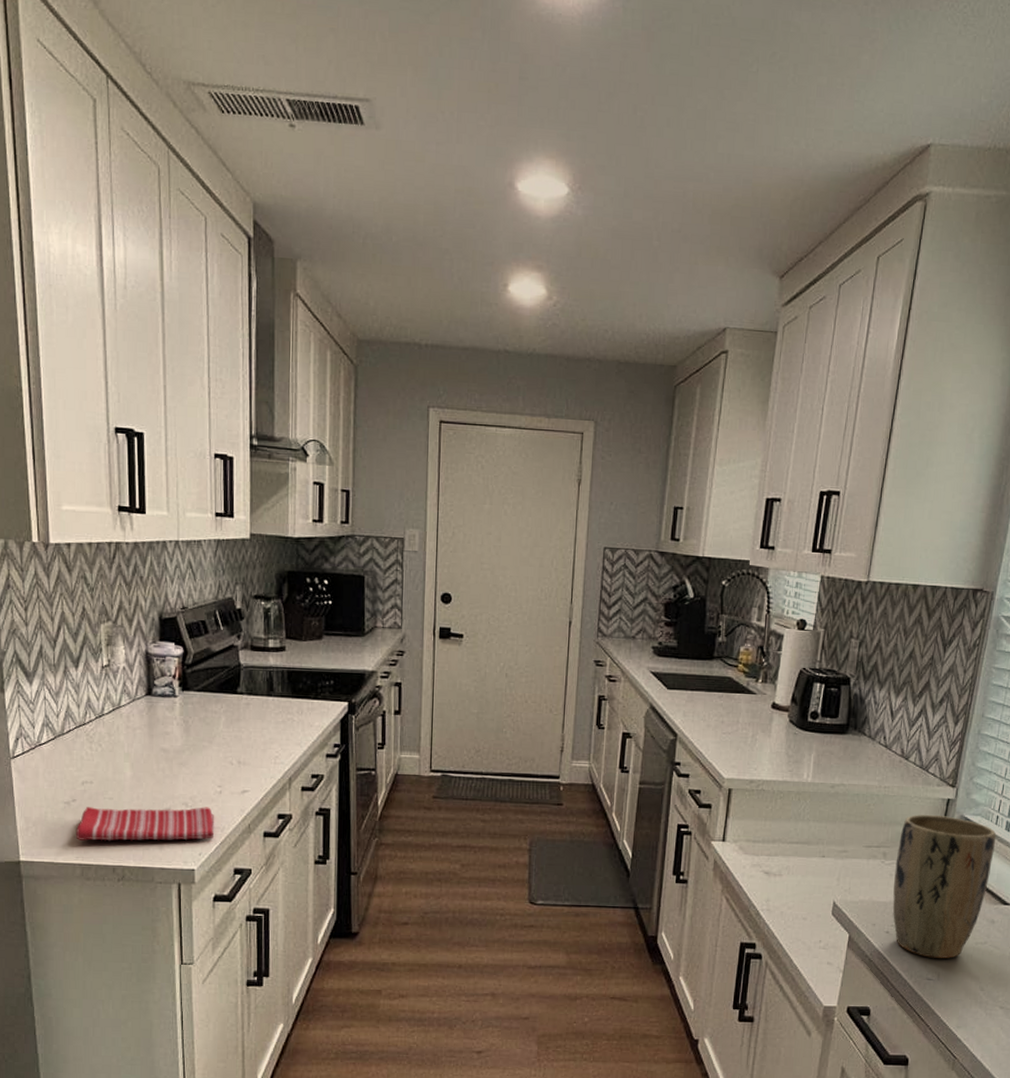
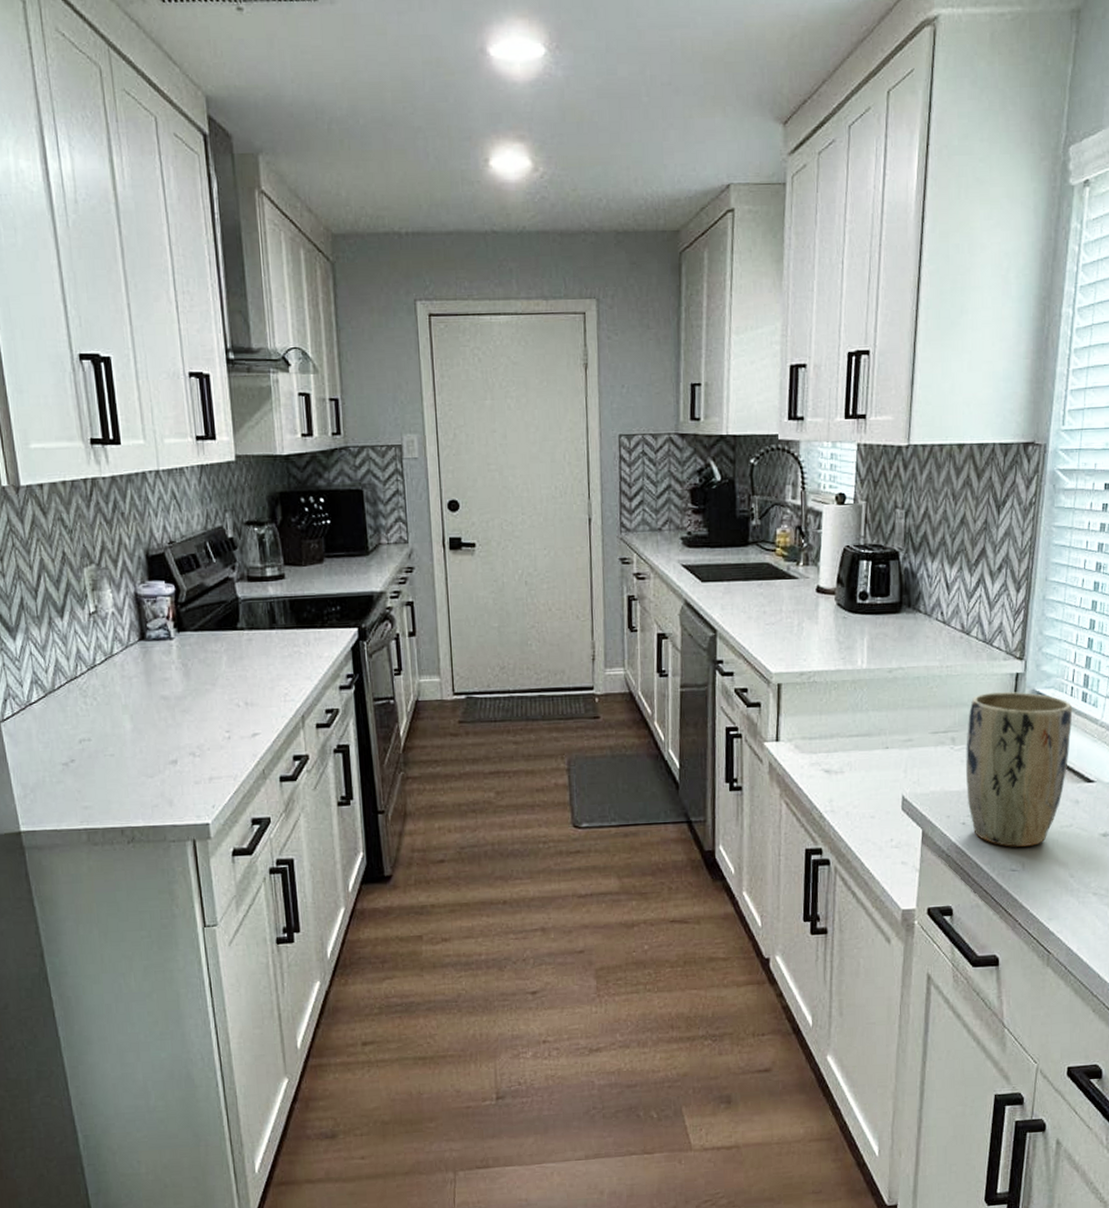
dish towel: present [76,807,215,841] -> none [78,755,227,803]

